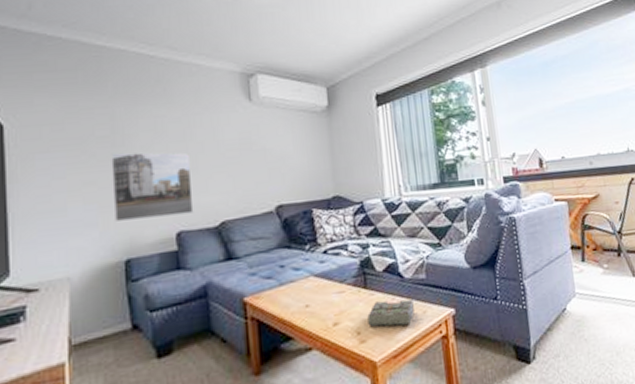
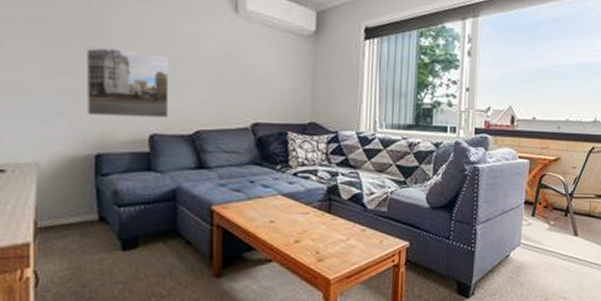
diary: present [367,299,423,327] -> none [327,226,379,252]

